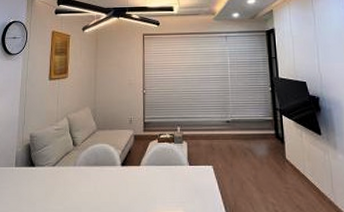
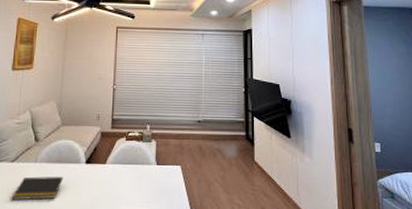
notepad: none [54,178,101,203] -> present [11,176,64,201]

